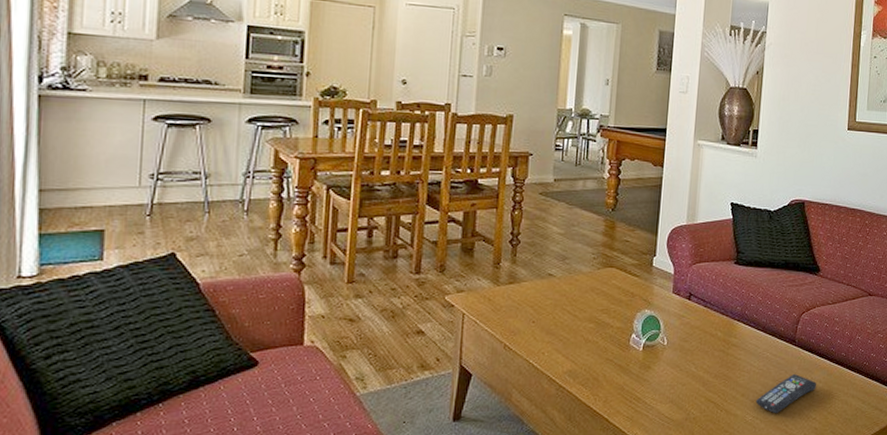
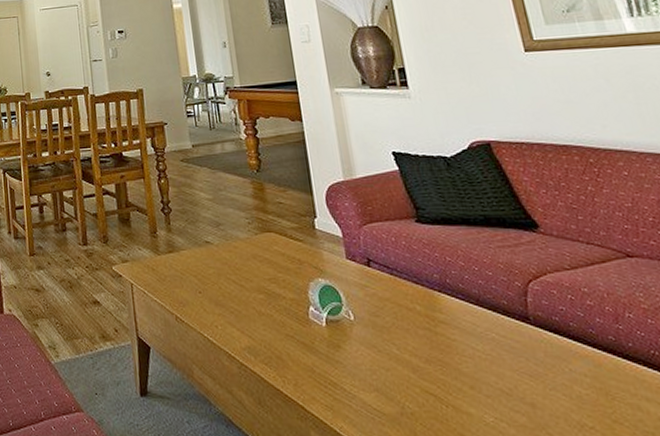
remote control: present [755,374,817,414] -> none [492,363,583,417]

